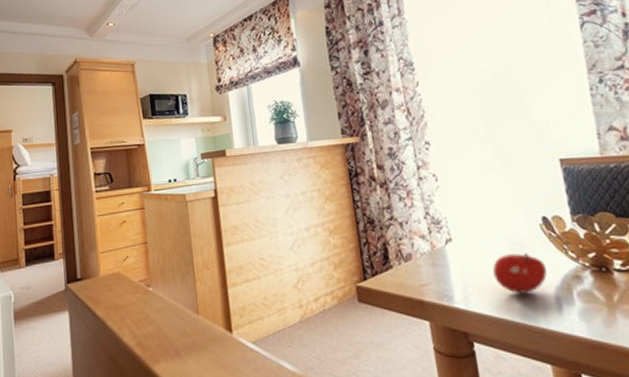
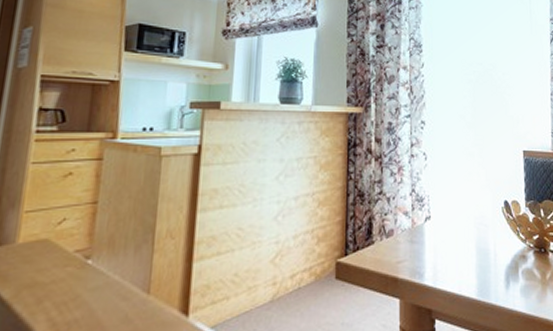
fruit: present [492,253,547,294] -> none [461,233,502,271]

